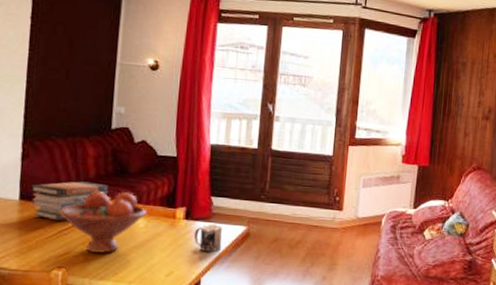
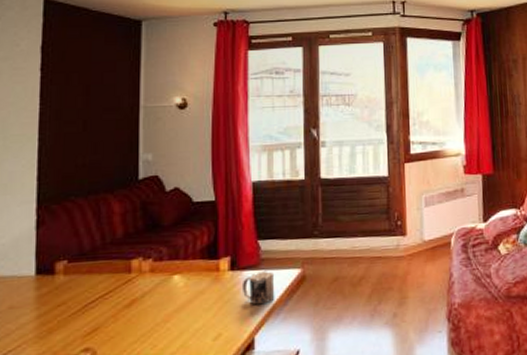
book stack: present [31,181,109,221] -> none [49,242,140,294]
fruit bowl: present [59,192,148,253] -> none [84,248,187,325]

